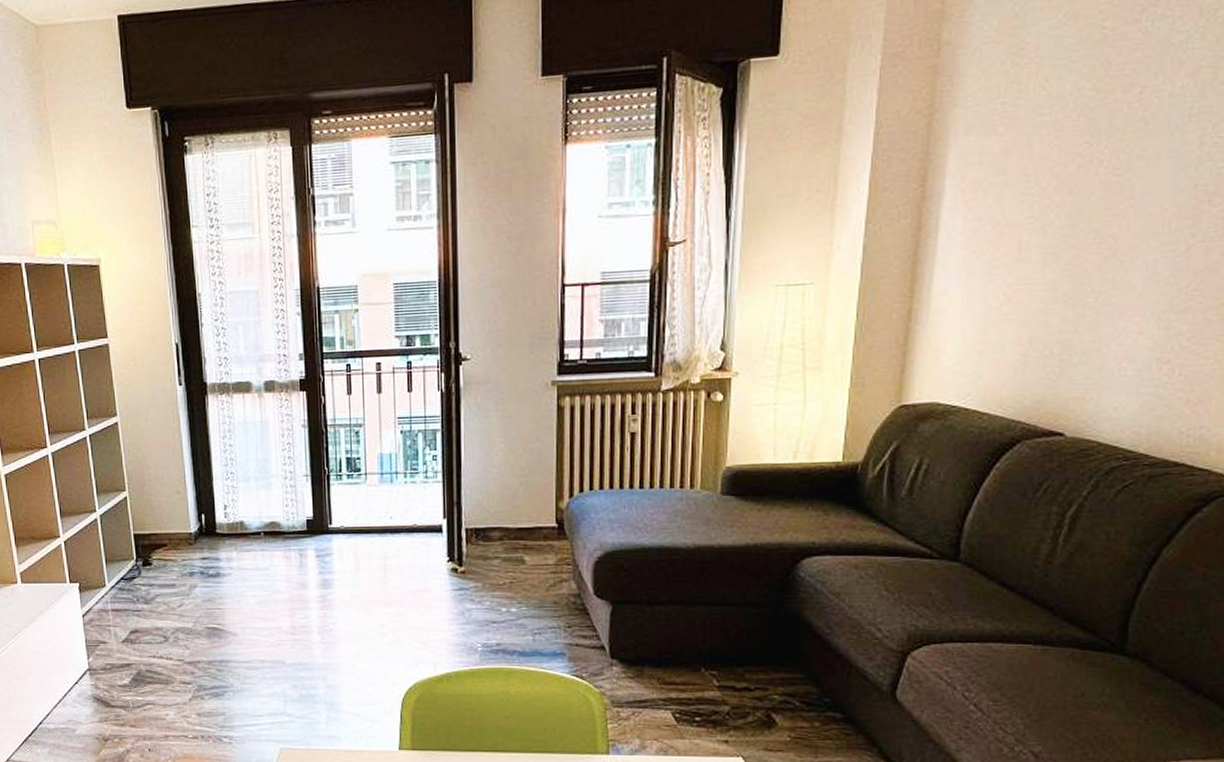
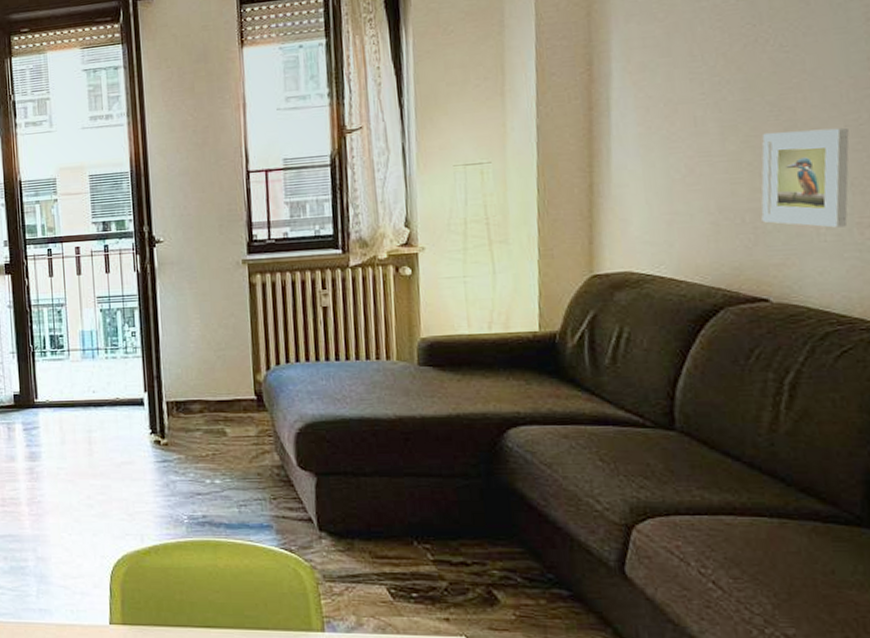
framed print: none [1069,259,1164,363] -> present [761,127,849,228]

